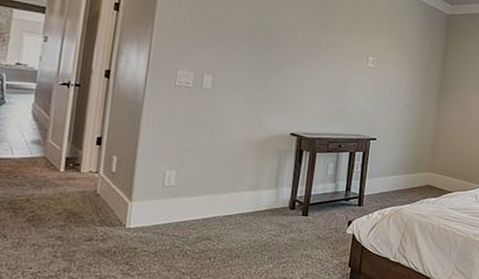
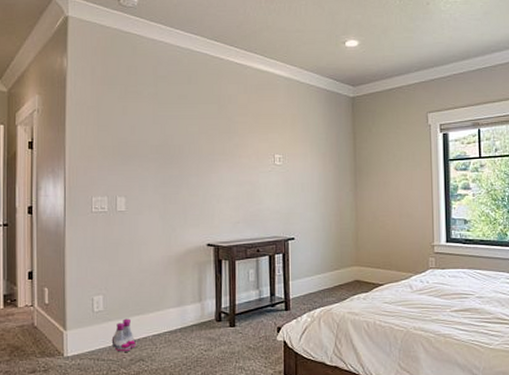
boots: none [179,196,205,230] -> present [111,318,136,352]

